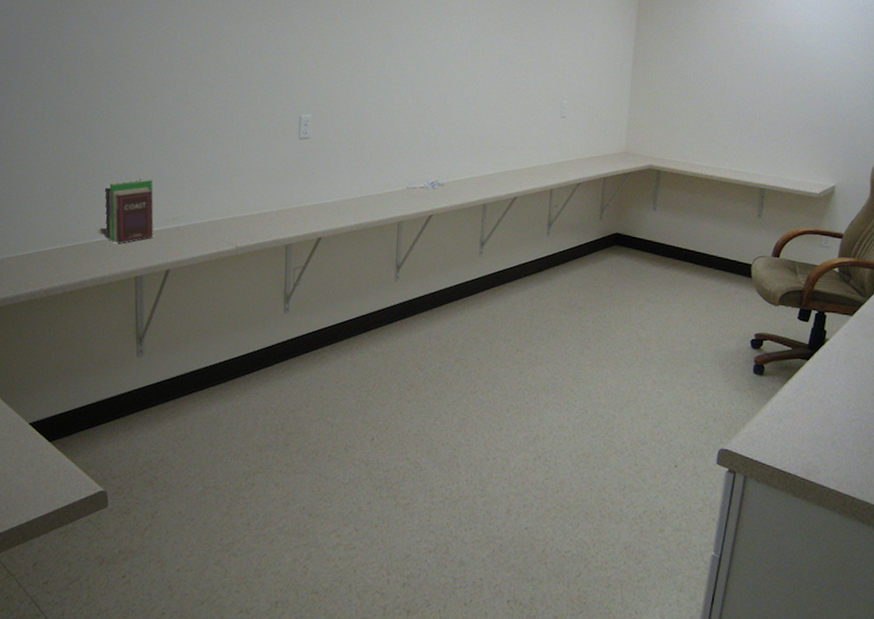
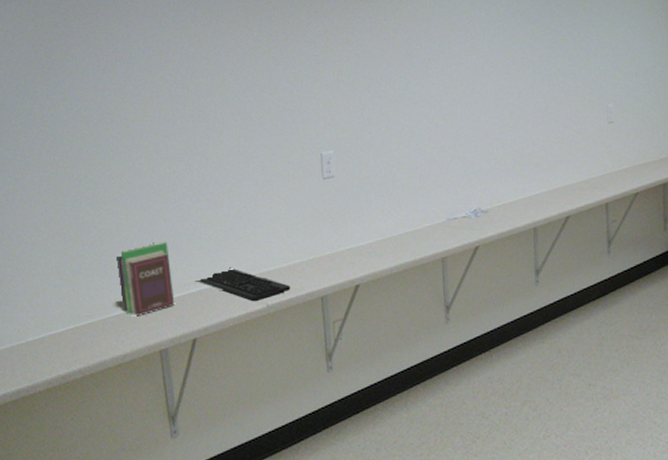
computer keyboard: none [174,209,259,242] -> present [195,267,290,301]

